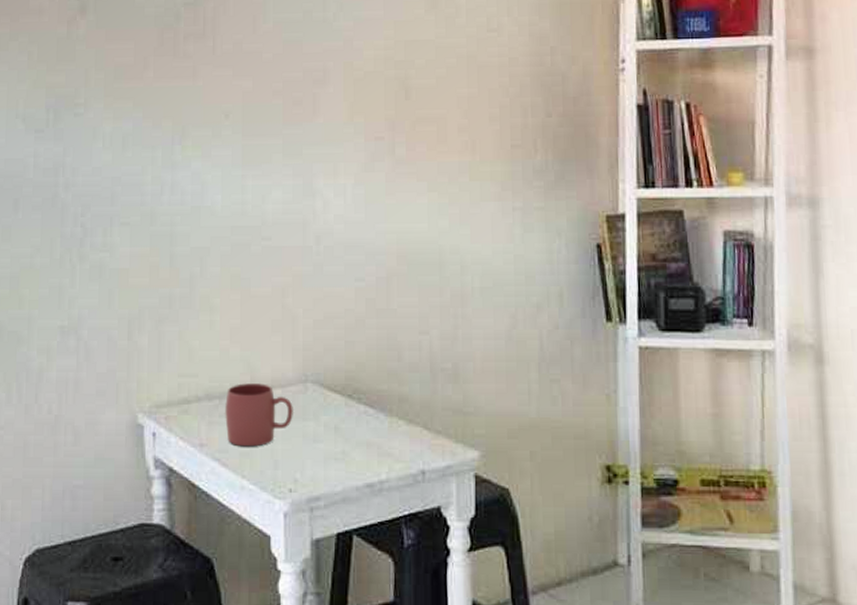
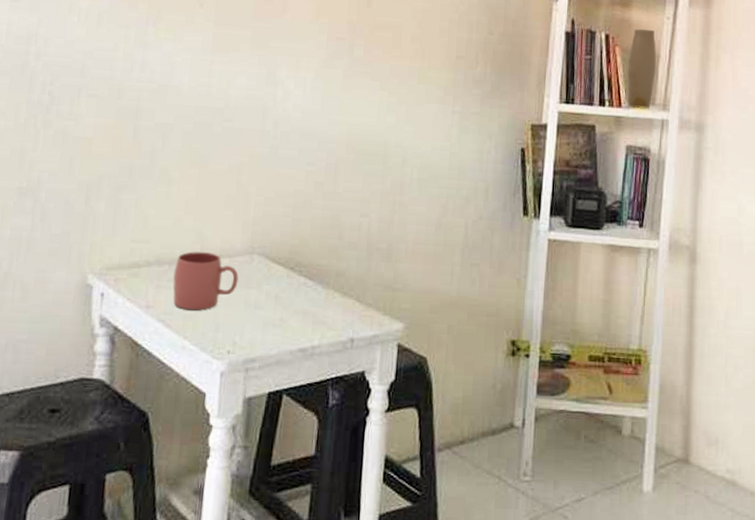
vase: none [715,91,753,185] -> present [627,29,657,108]

